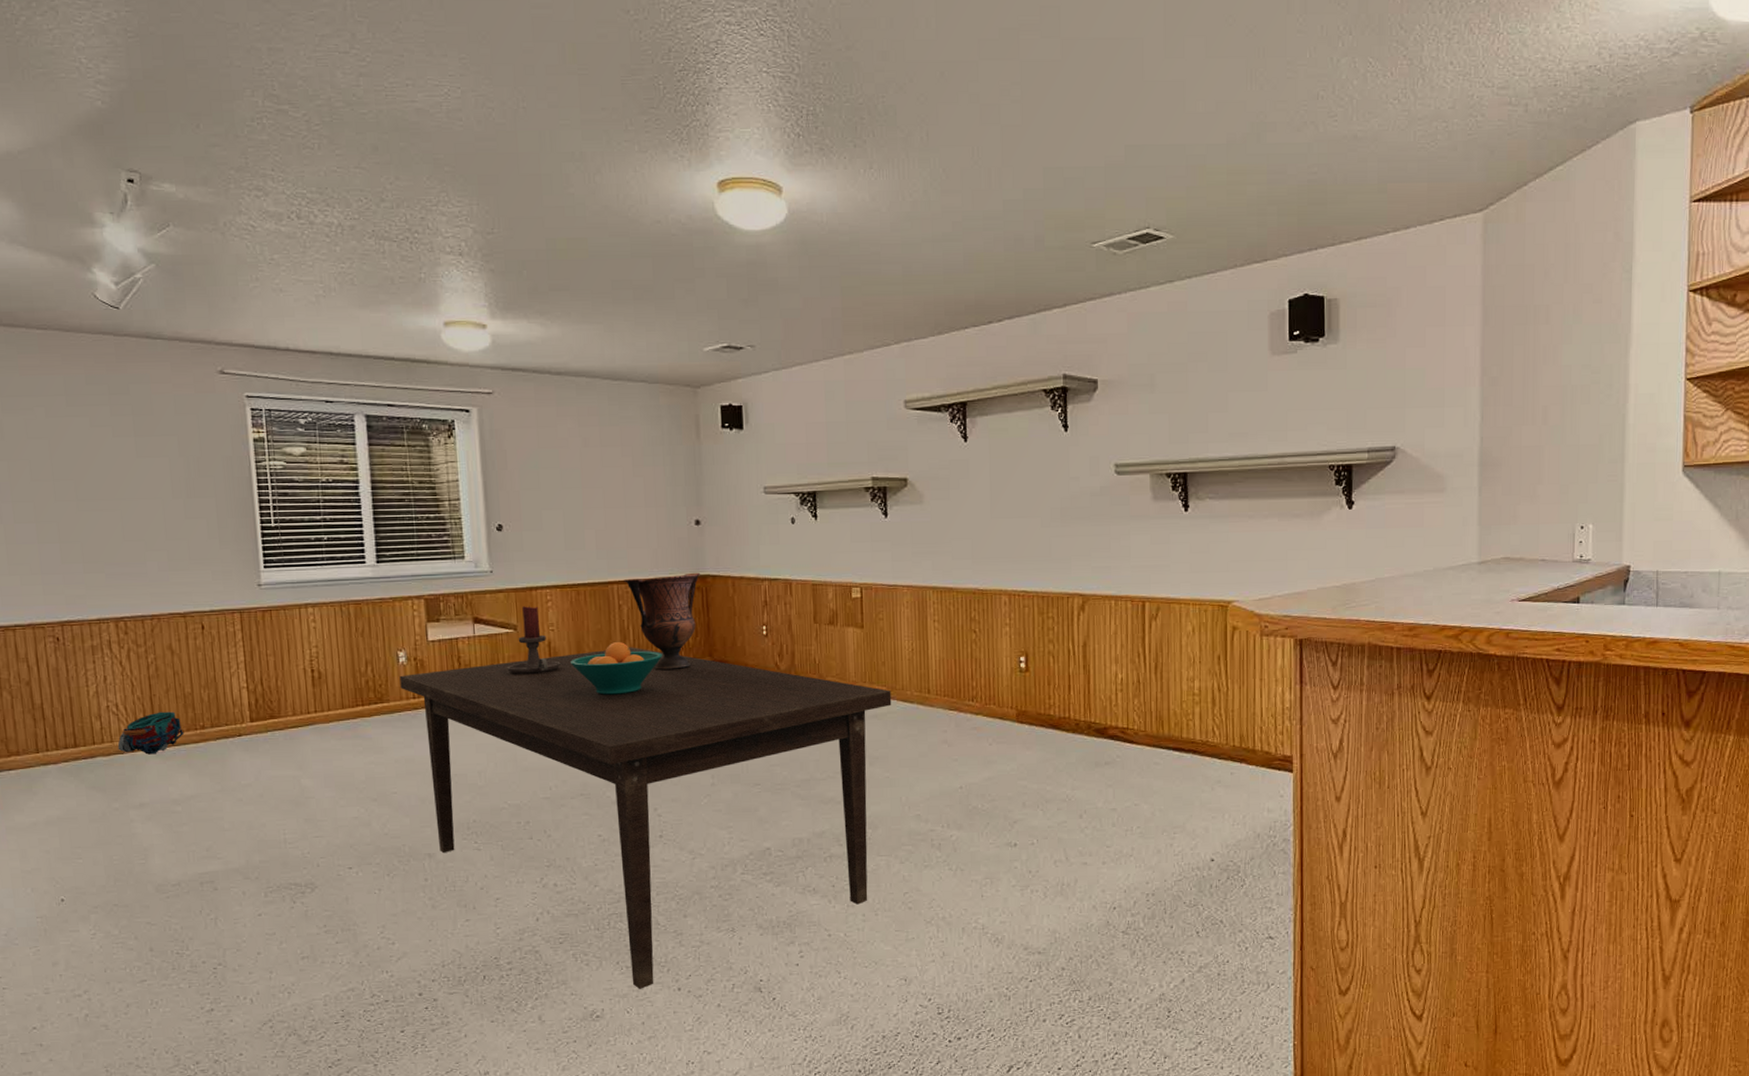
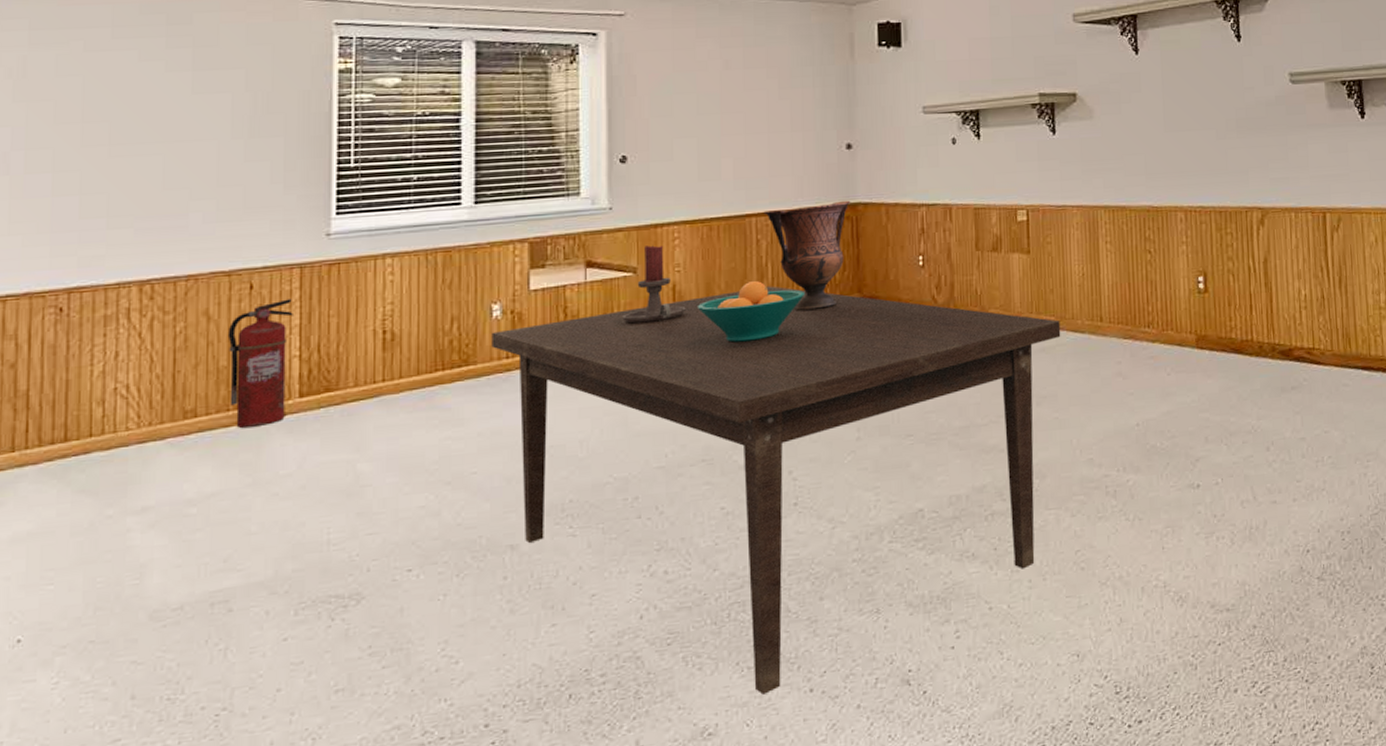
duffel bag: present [117,711,185,755] -> none [122,390,212,446]
fire extinguisher: none [188,639,241,745] -> present [227,298,293,429]

